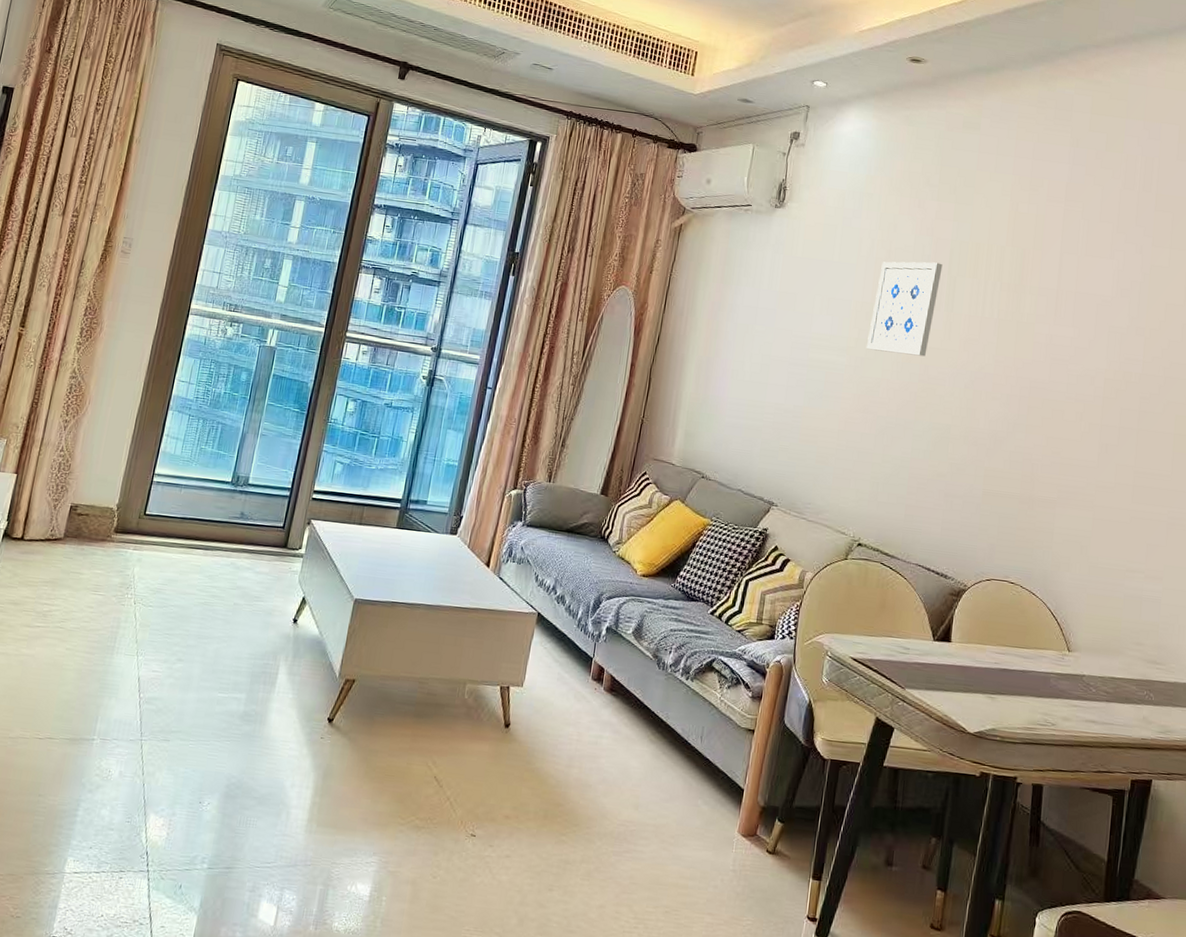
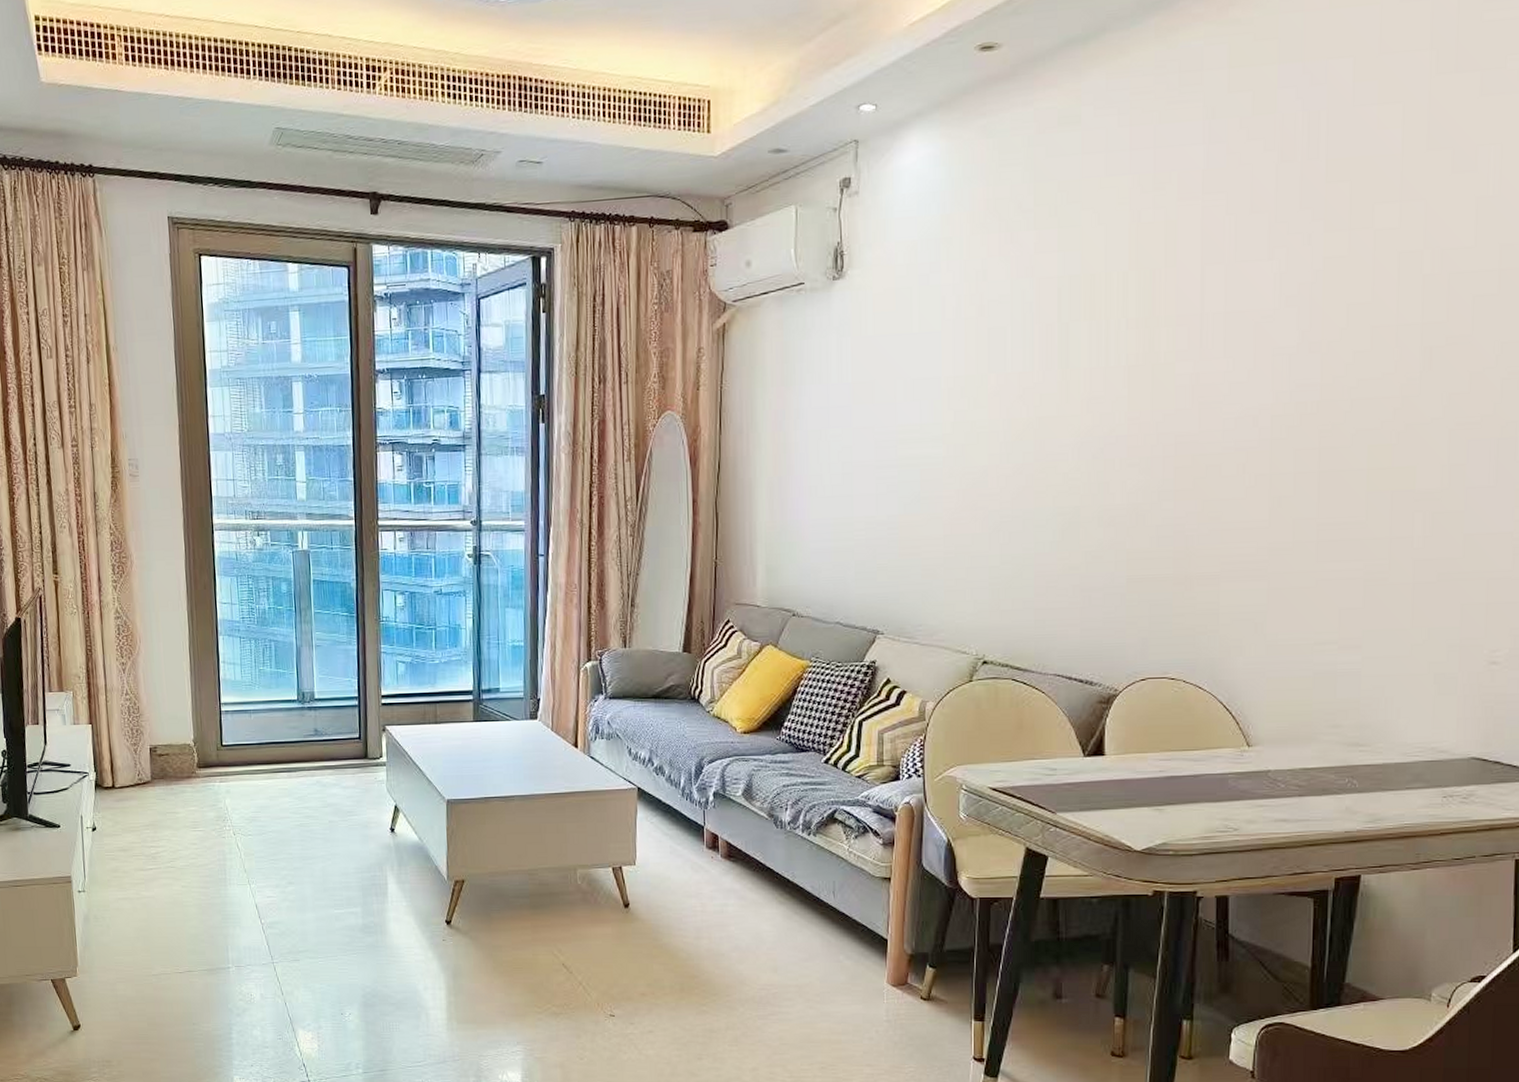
wall art: present [866,261,943,357] -> none [965,309,1050,434]

